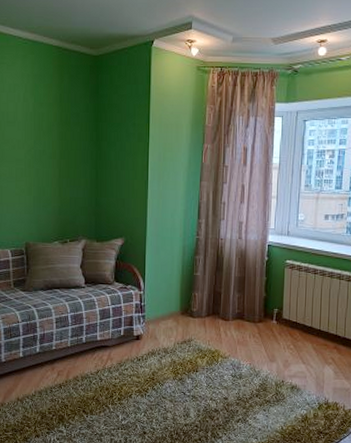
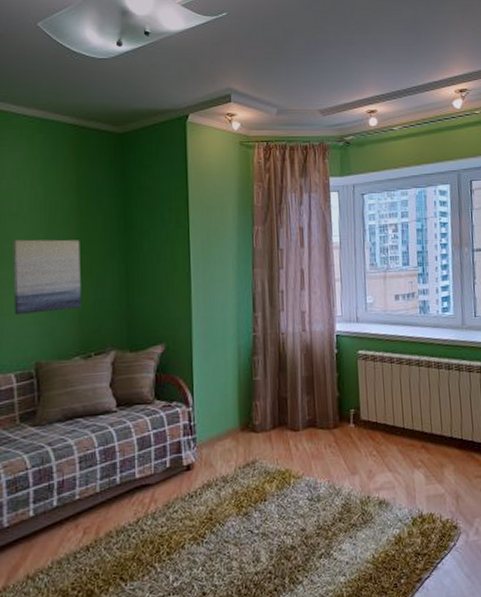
wall art: none [10,143,61,204] -> present [13,239,81,314]

